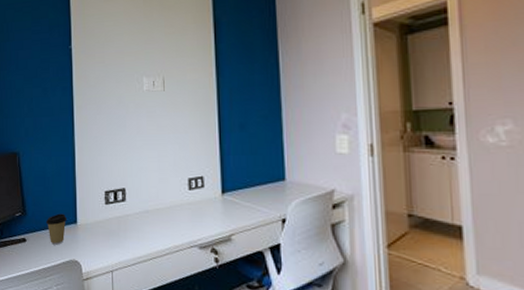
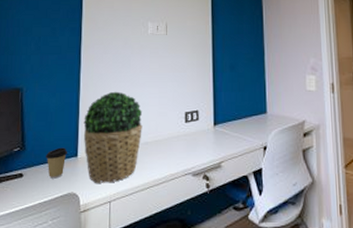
potted plant: none [81,155,142,253] -> present [84,91,143,184]

